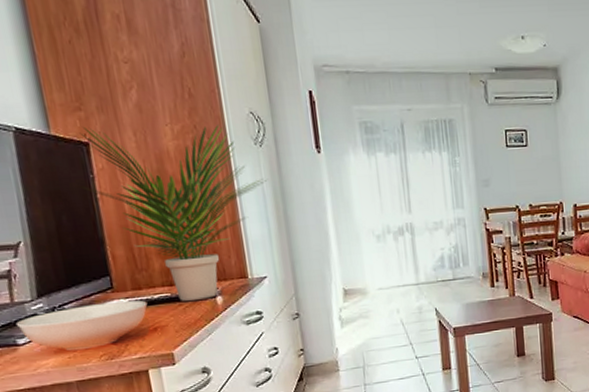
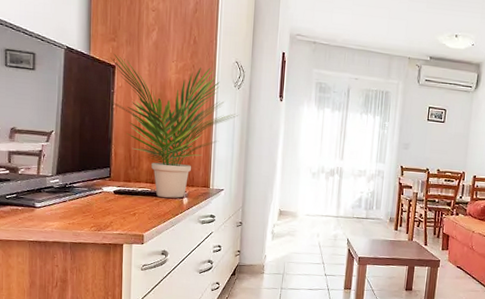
bowl: present [15,300,148,351] -> none [37,186,133,220]

